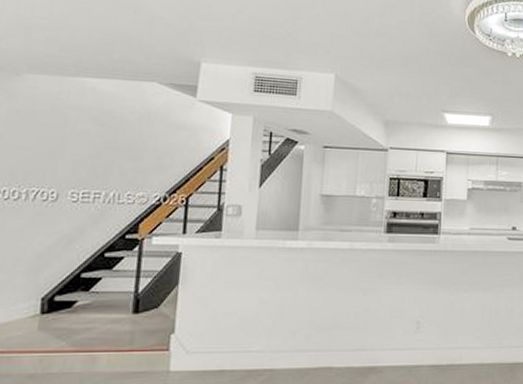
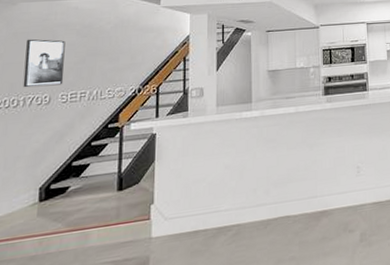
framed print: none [25,119,79,181] -> present [23,39,65,88]

